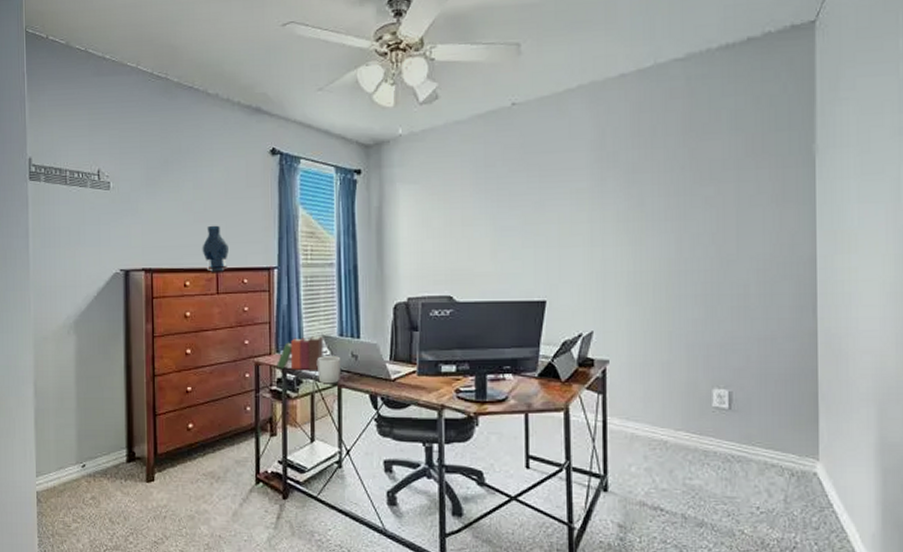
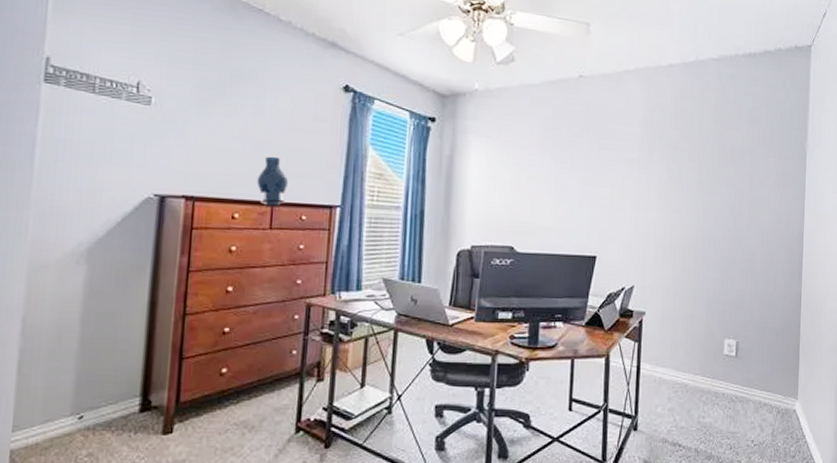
books: present [276,336,323,371] -> none [330,279,383,315]
mug: present [318,356,341,384] -> none [374,299,400,328]

